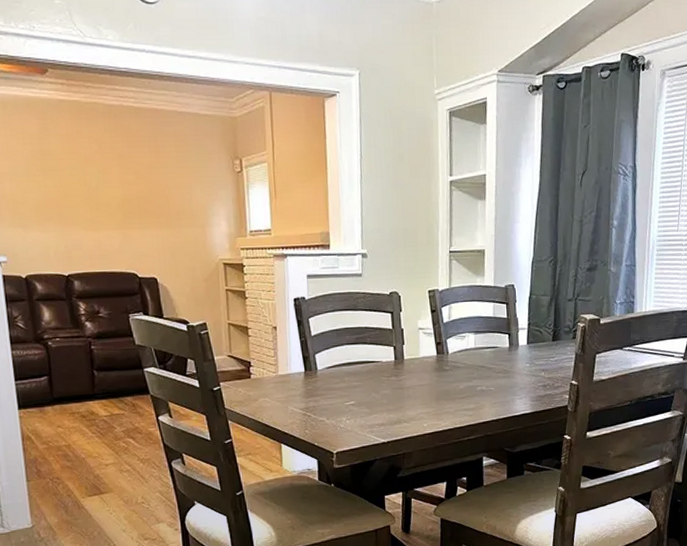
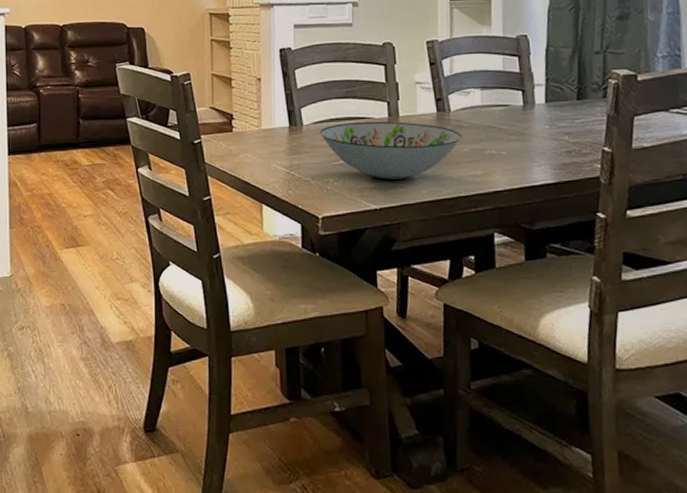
decorative bowl: none [333,364,458,416] -> present [320,121,462,180]

